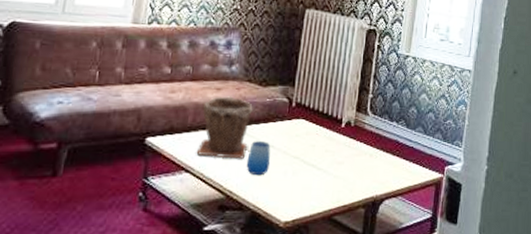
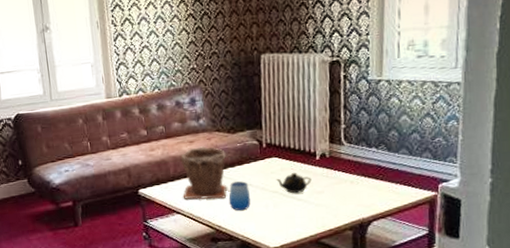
teapot: none [300,137,334,162] -> present [276,172,312,194]

